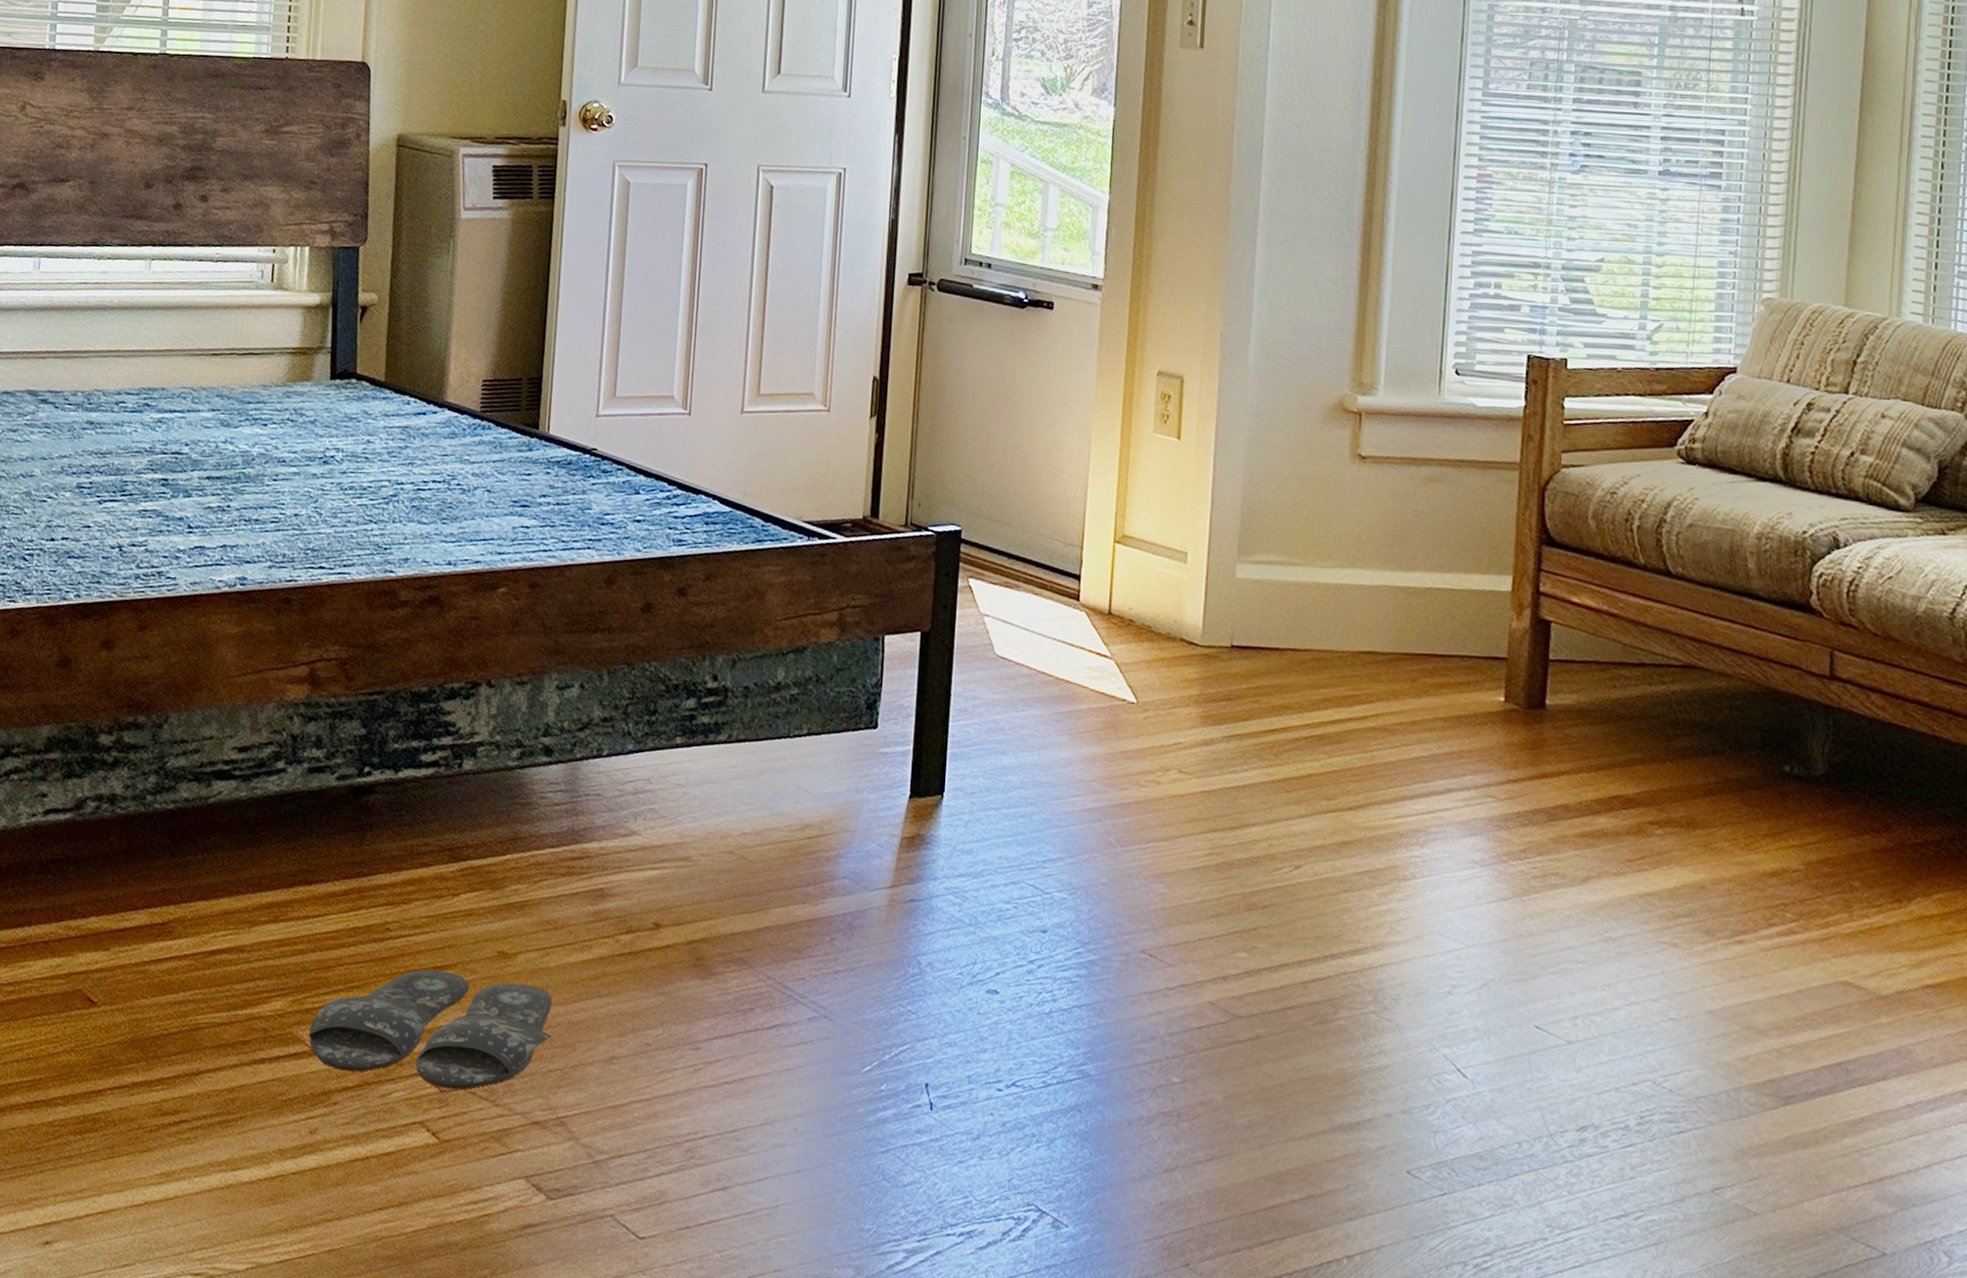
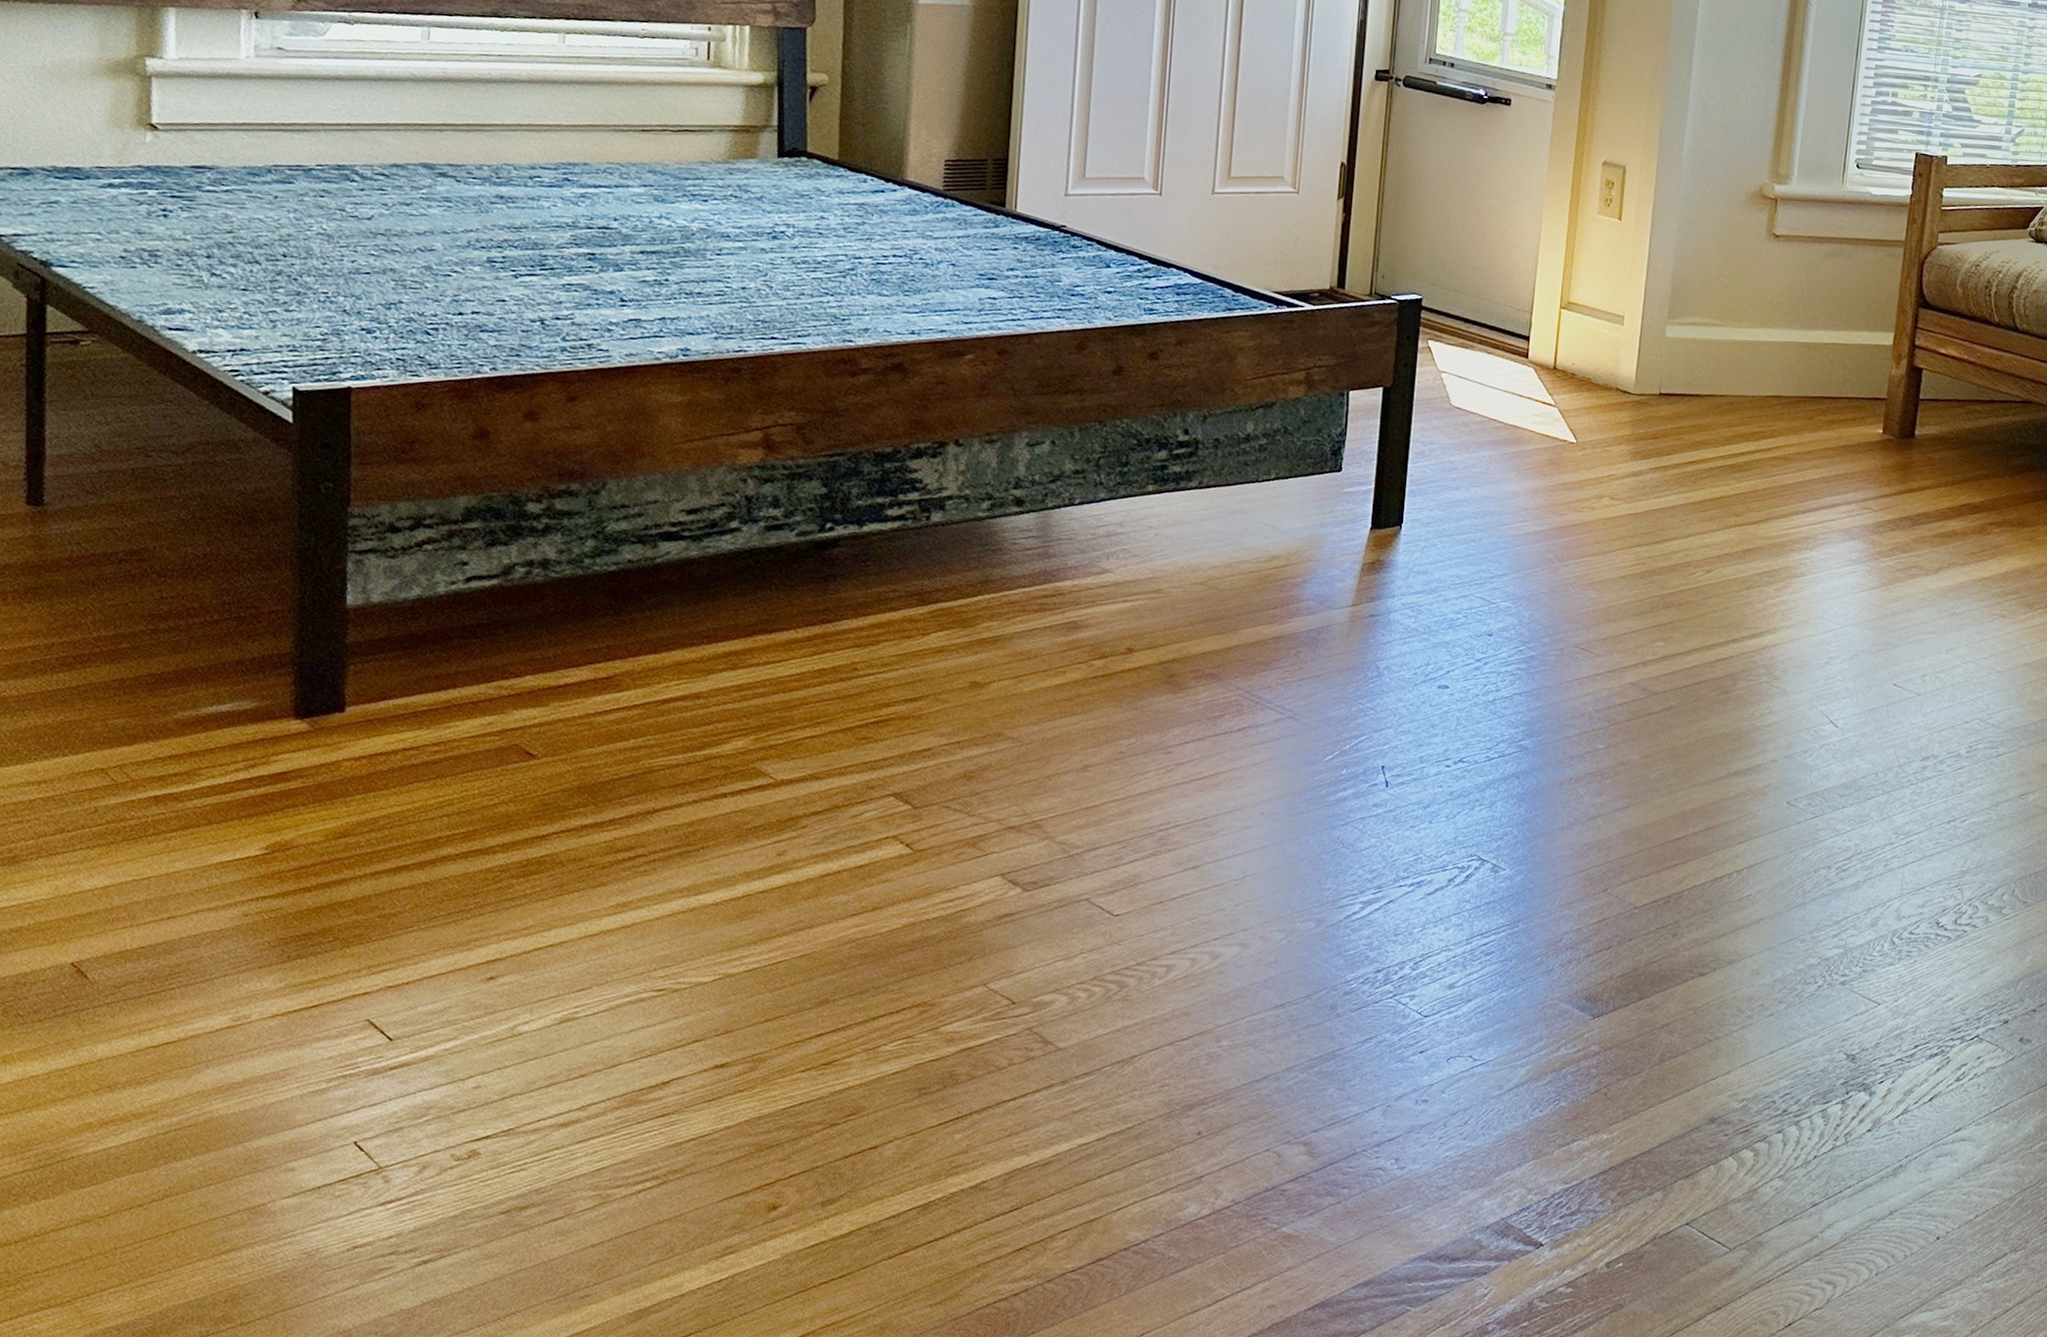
slippers: present [308,969,552,1090] -> none [773,702,1026,806]

